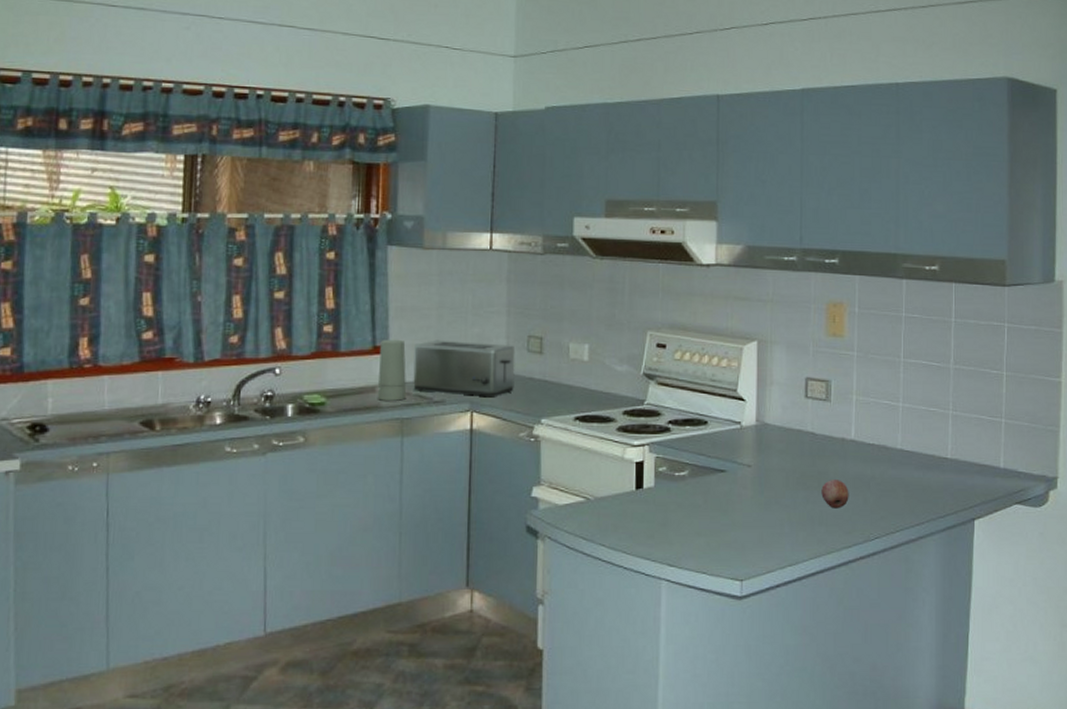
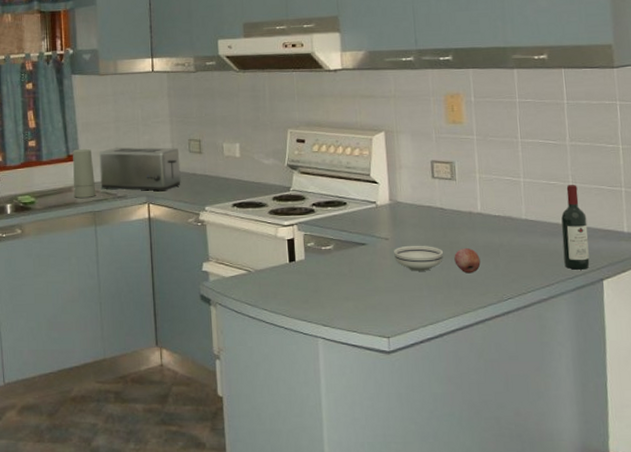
bowl: none [756,474,811,504] -> present [394,245,444,271]
wine bottle: none [937,412,964,508] -> present [561,184,590,270]

